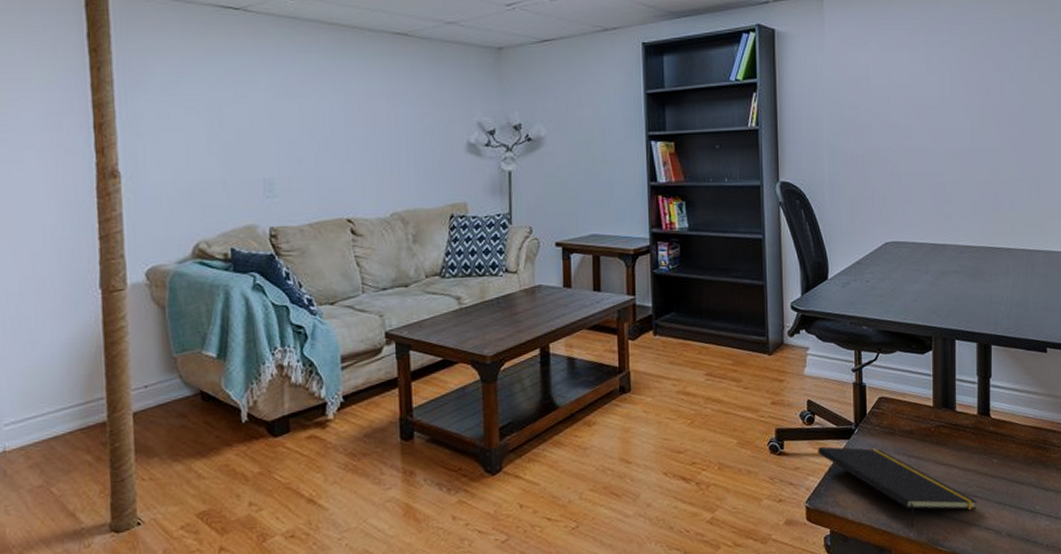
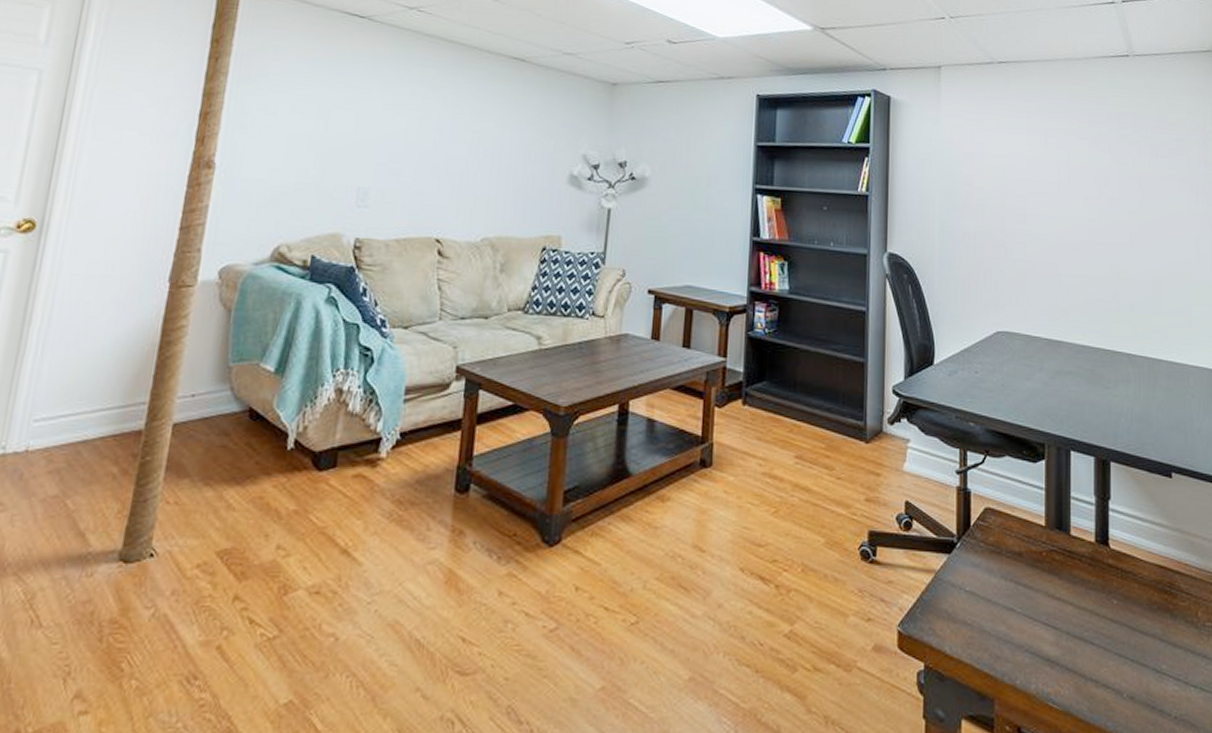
notepad: present [818,446,978,528] -> none [914,558,1095,673]

